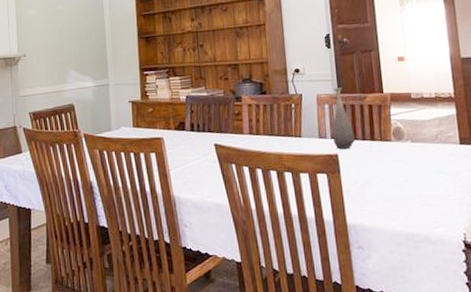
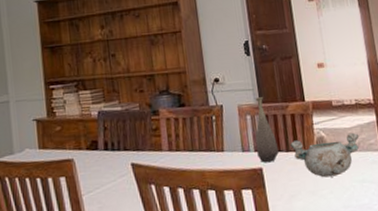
decorative bowl: none [365,124,438,167] -> present [289,132,360,178]

